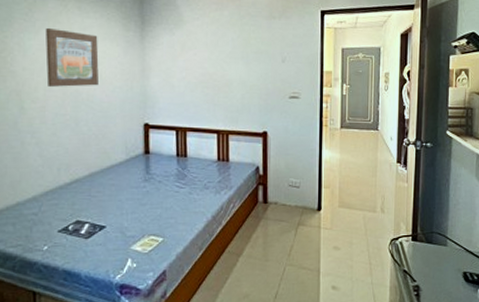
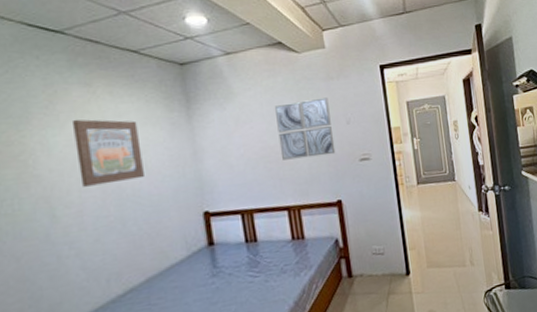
wall art: none [217,34,268,89] -> present [274,97,336,160]

